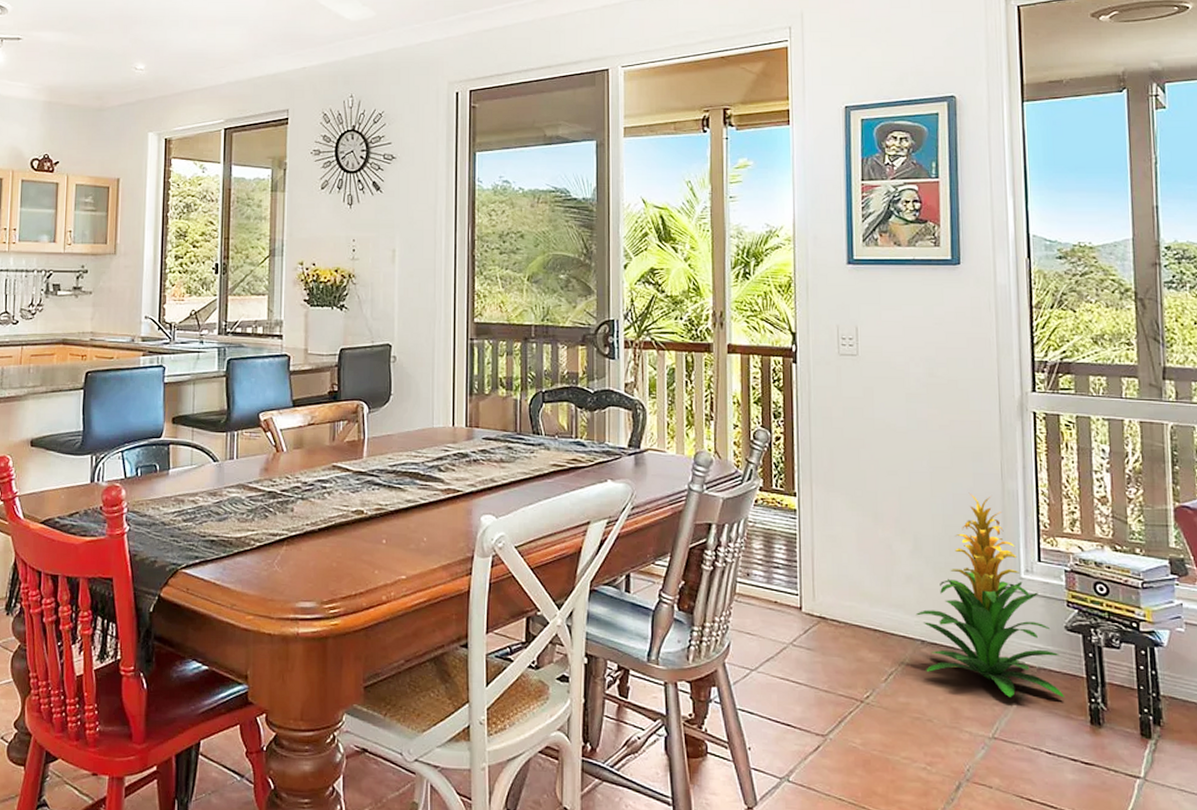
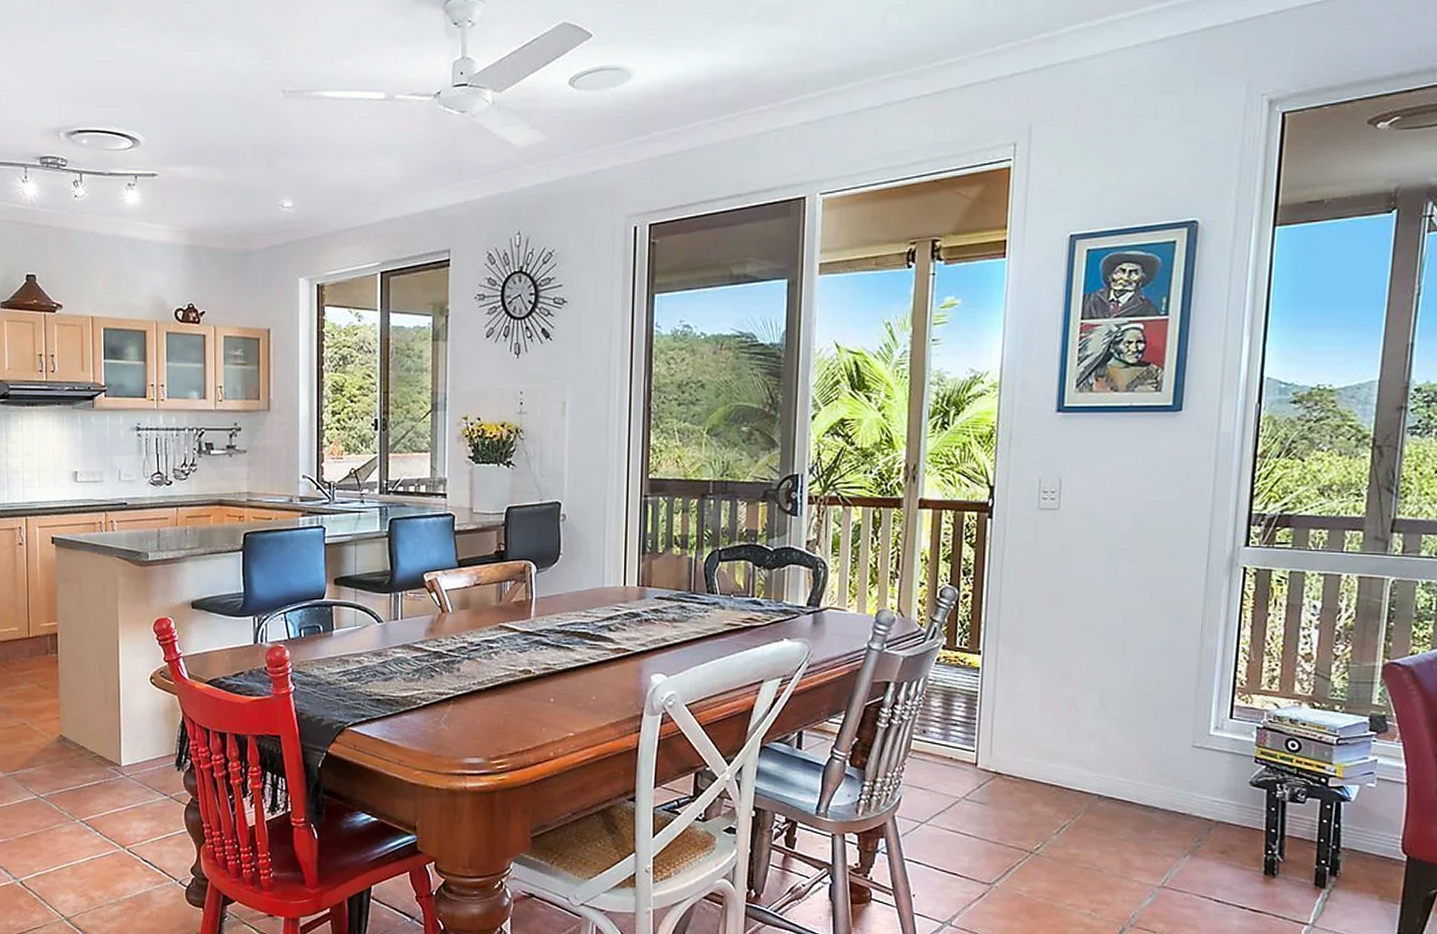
indoor plant: present [915,492,1064,698] -> none [1095,650,1240,850]

